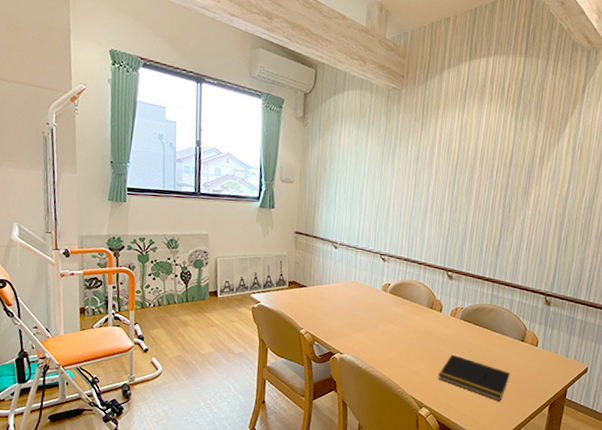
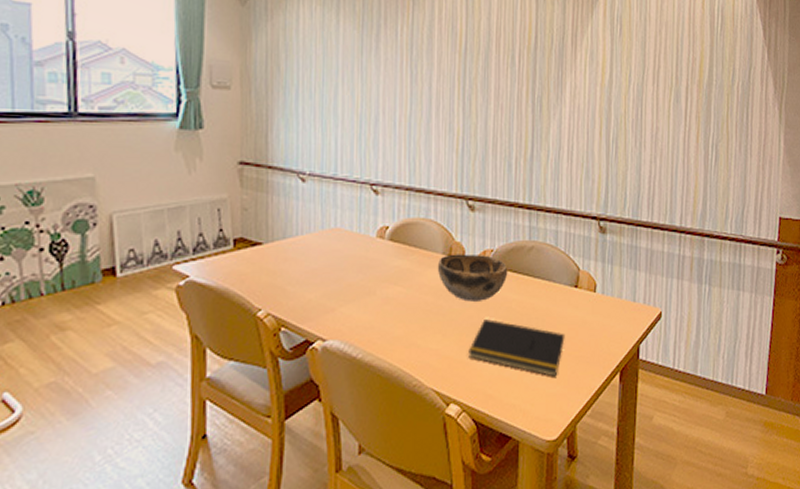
decorative bowl: none [421,307,473,342] -> present [437,254,508,302]

